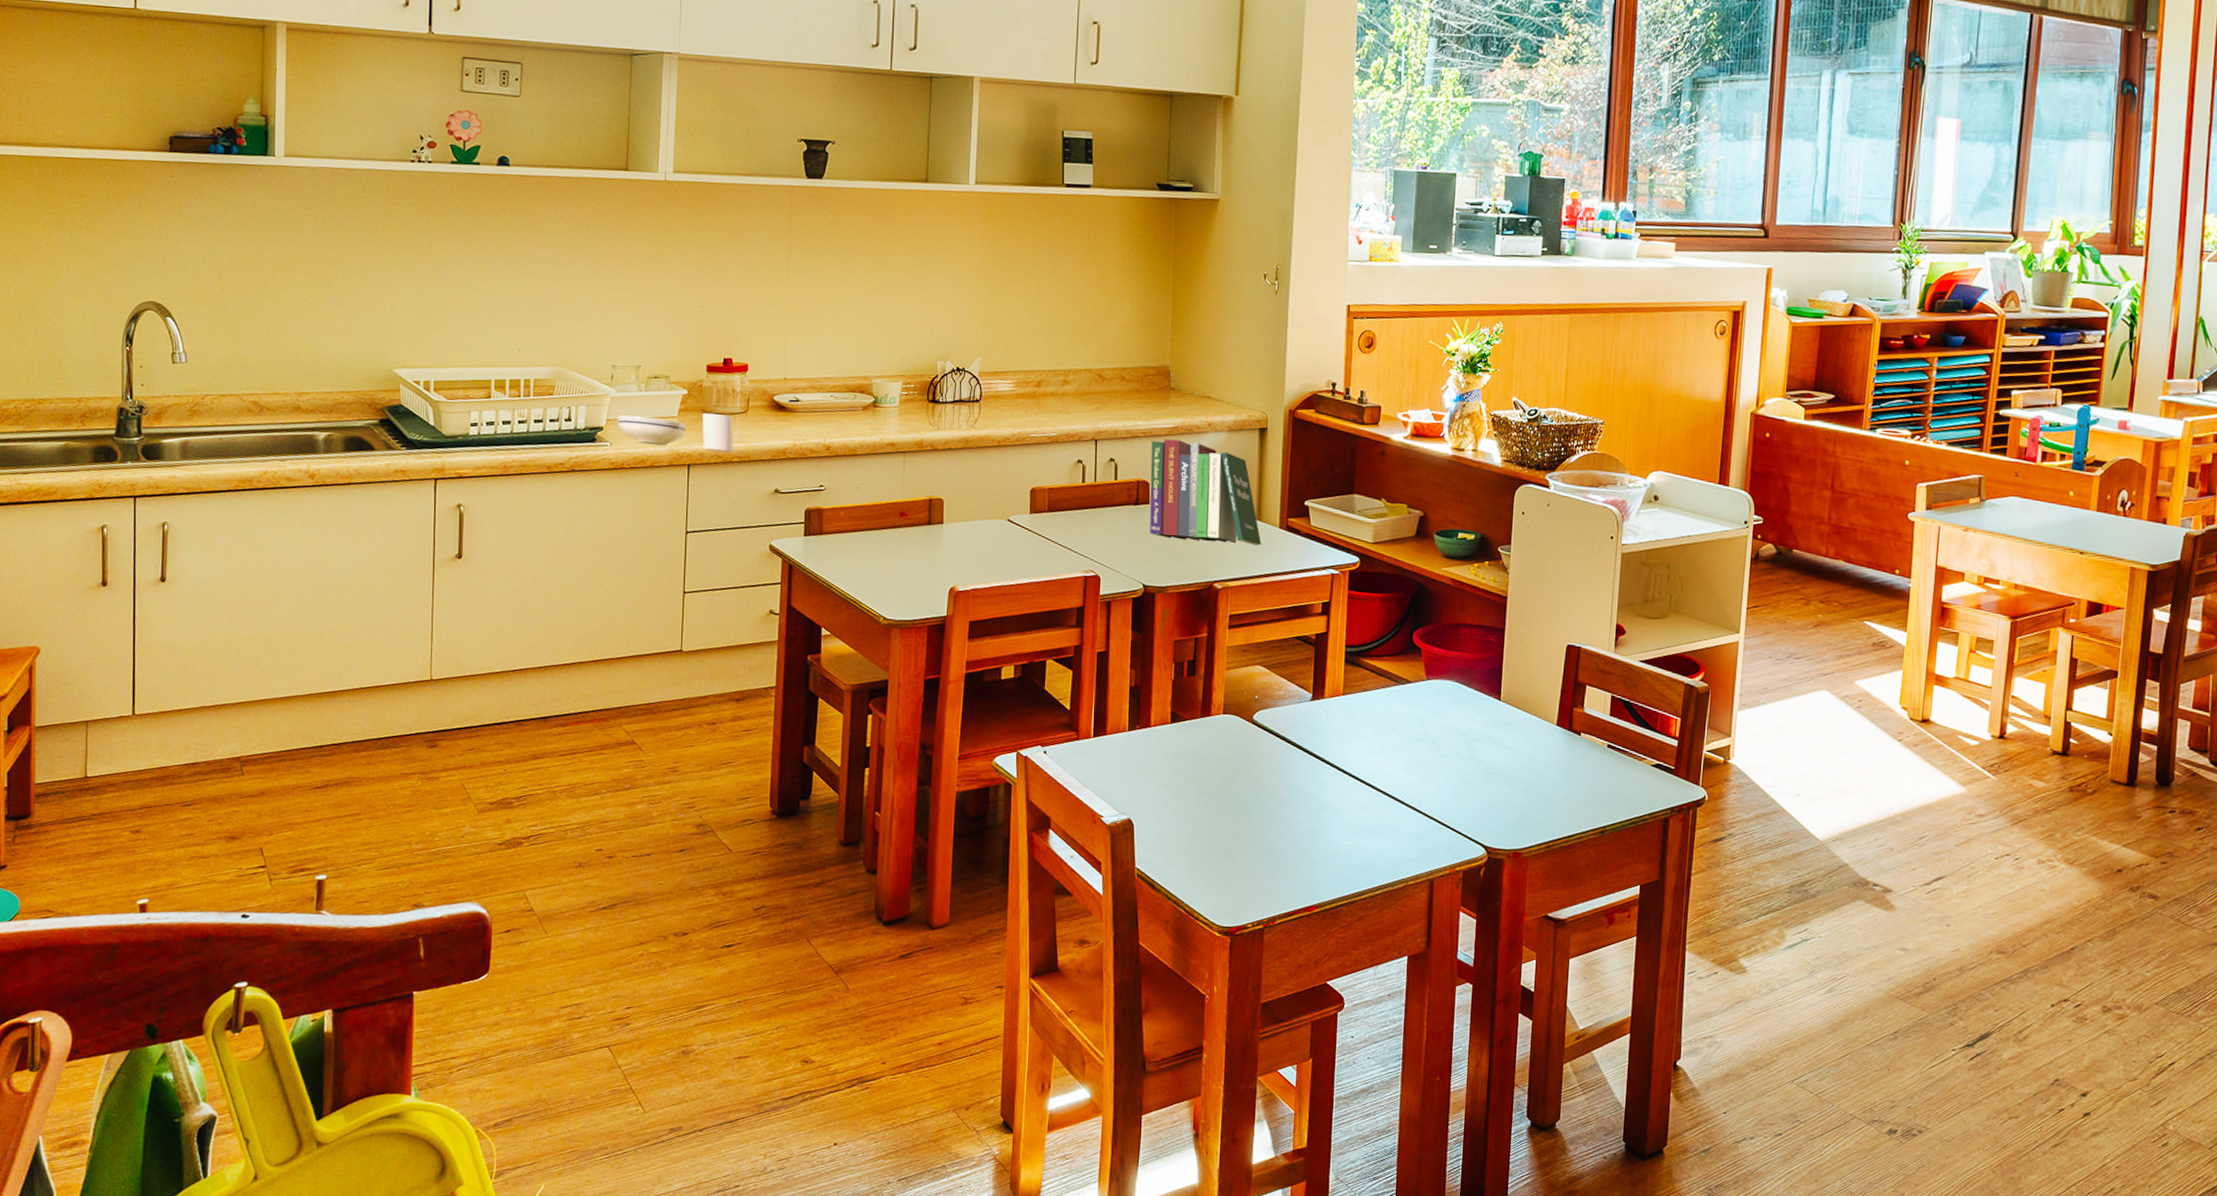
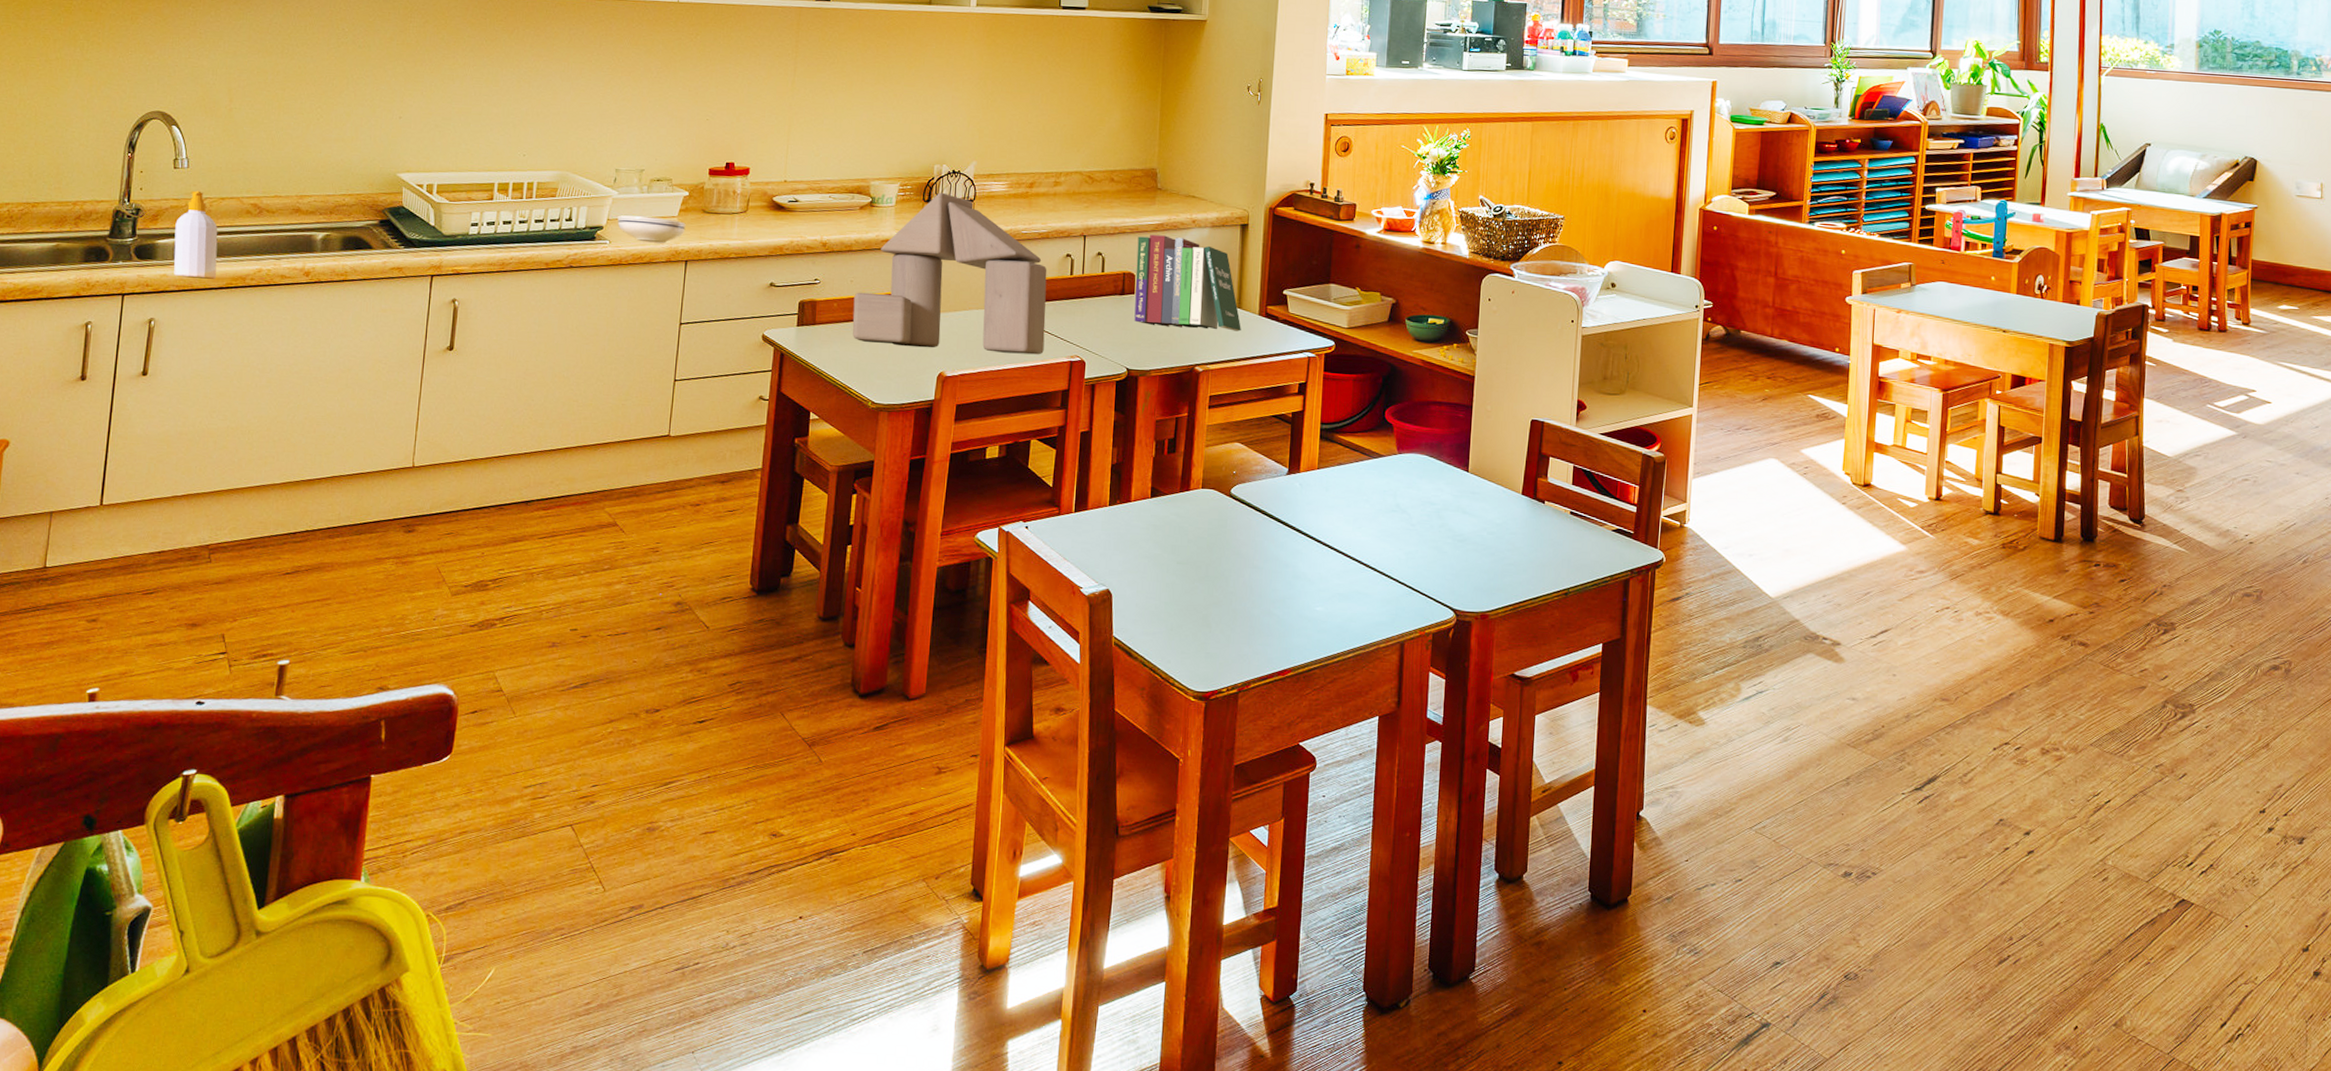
soap bottle: none [179,387,223,481] -> present [174,190,218,279]
cup: present [702,413,733,453] -> none [700,213,733,250]
wooden blocks: none [860,391,1058,569] -> present [852,192,1047,355]

